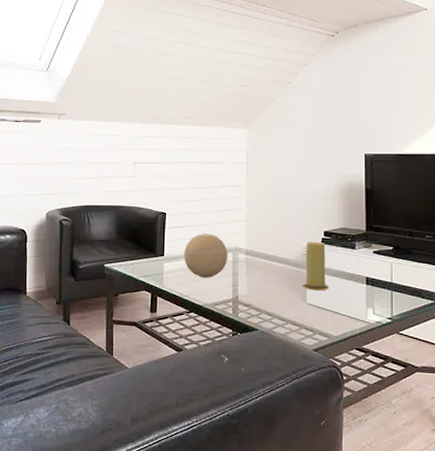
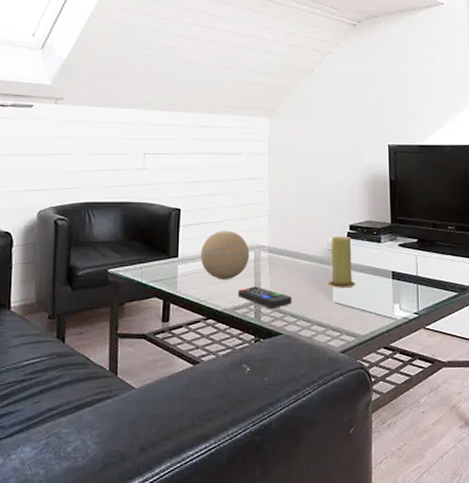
remote control: none [217,285,267,306] -> present [238,286,292,308]

